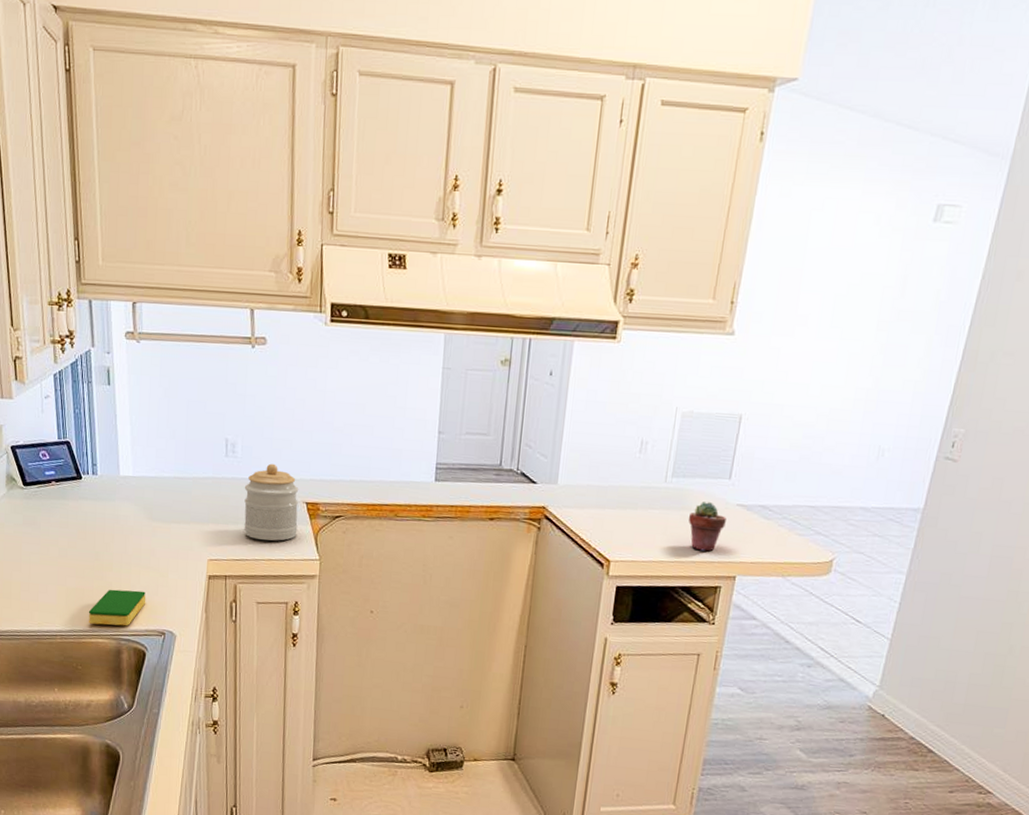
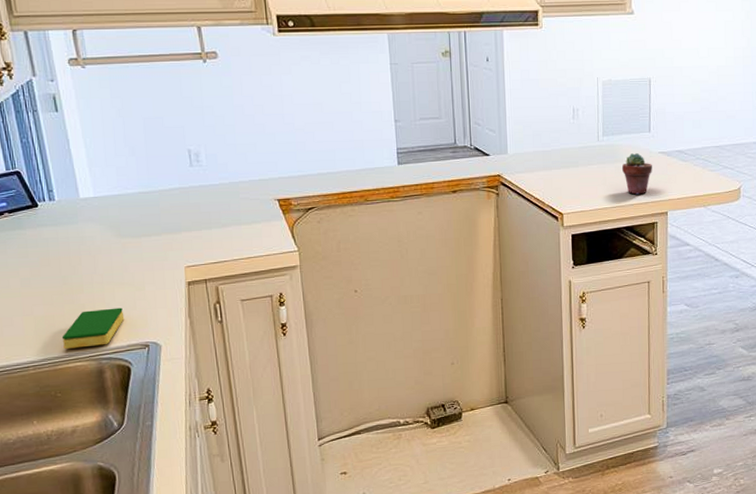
jar: present [244,463,299,541] -> none [213,167,273,241]

